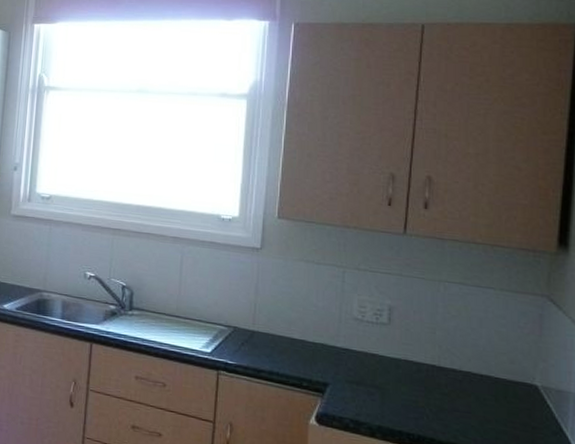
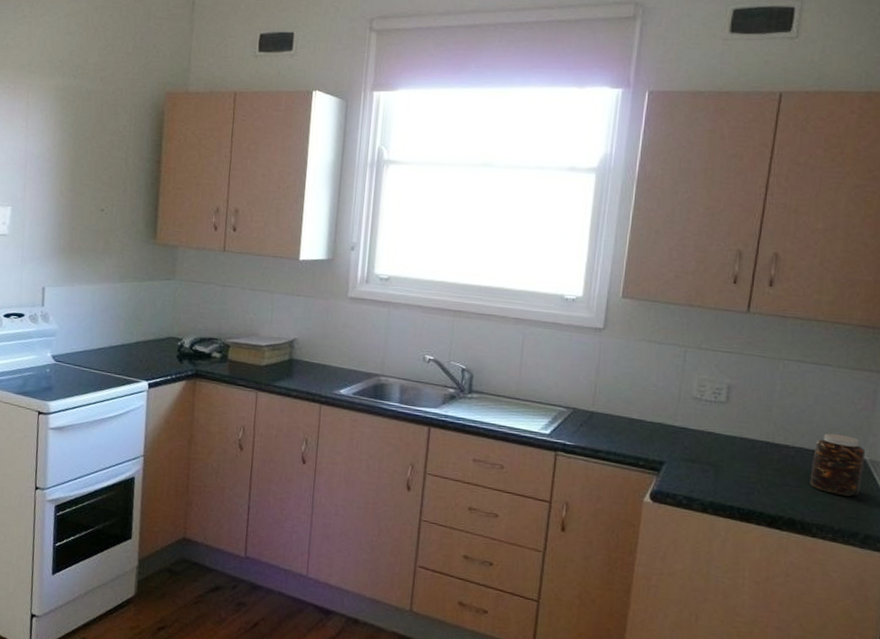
jar: none [480,357,536,425] -> present [809,433,865,497]

